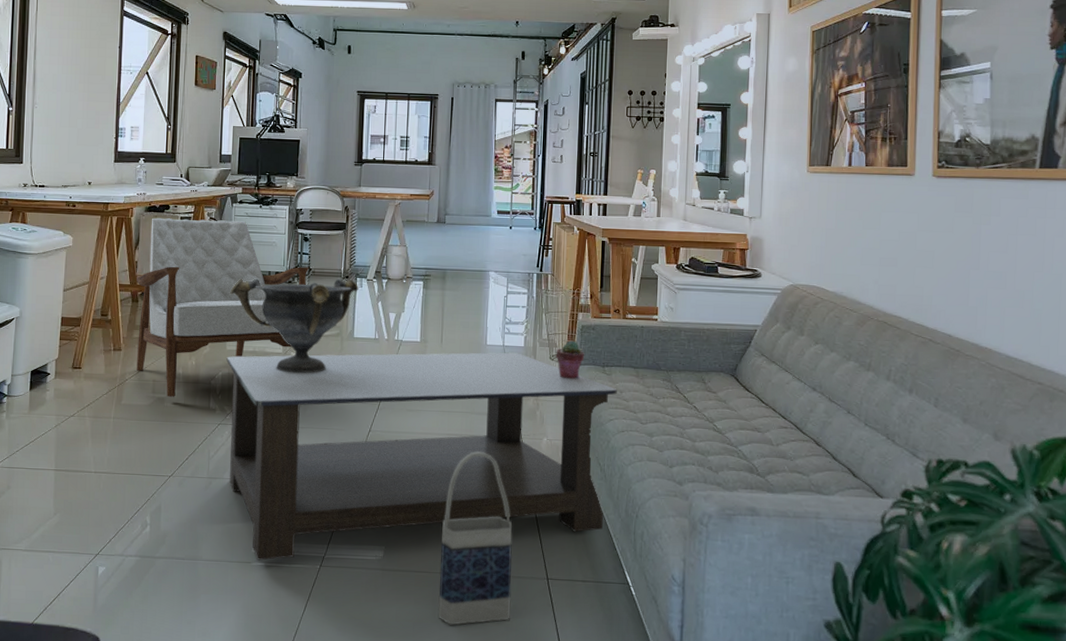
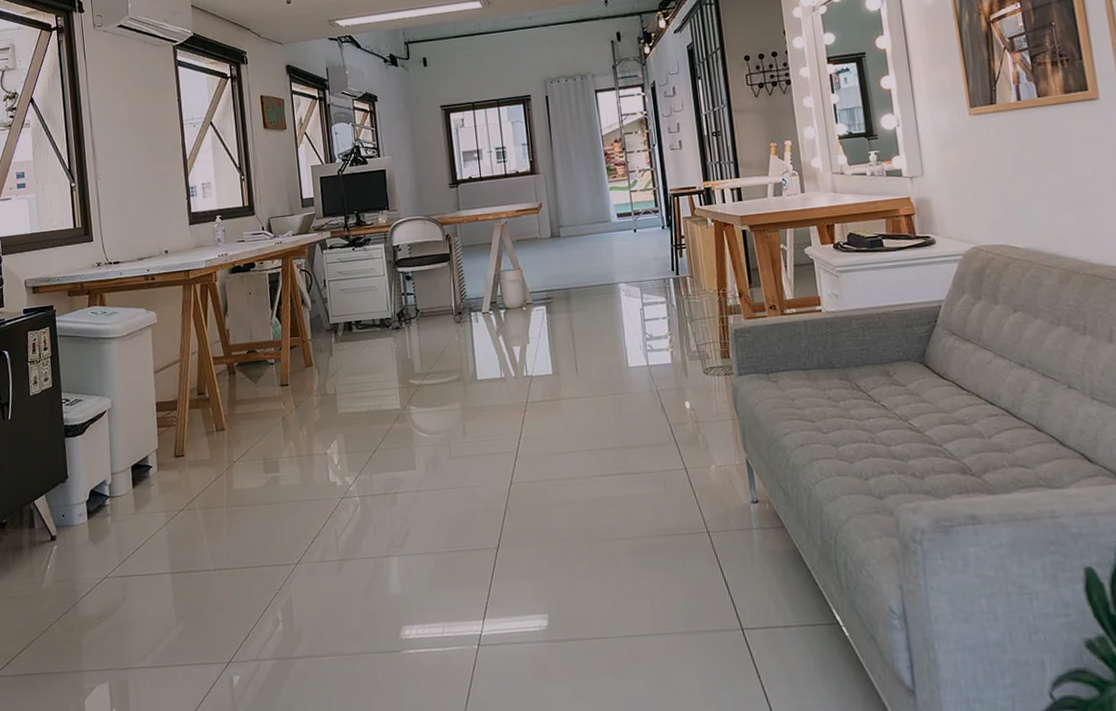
armchair: present [137,218,310,397] -> none [230,268,417,475]
coffee table: present [226,352,617,561] -> none [340,371,797,648]
decorative bowl: present [230,278,359,374] -> none [333,315,475,430]
bag: present [438,451,513,626] -> none [609,490,706,697]
potted succulent: present [555,340,585,380] -> none [709,348,744,394]

